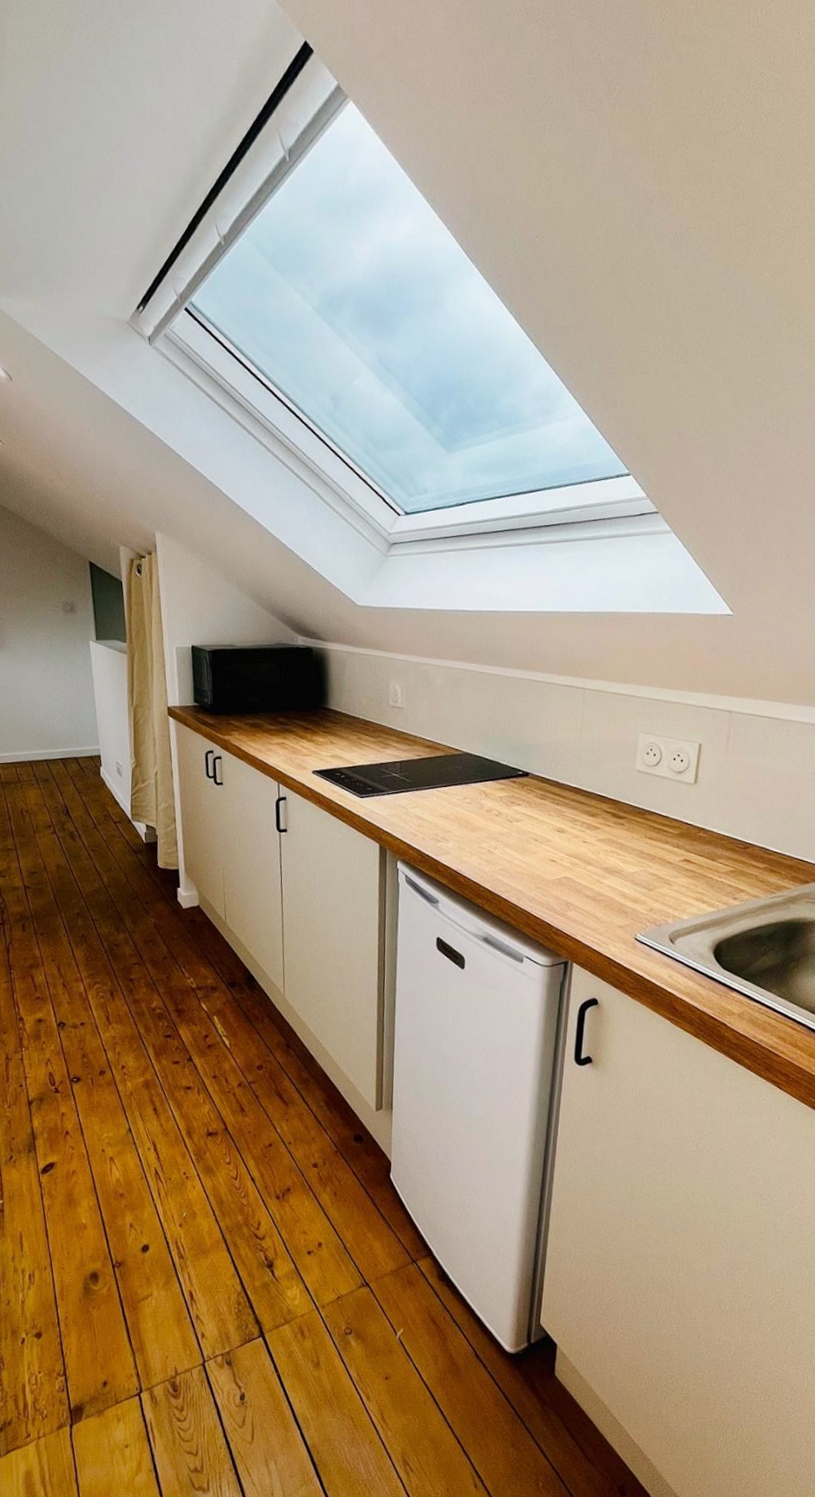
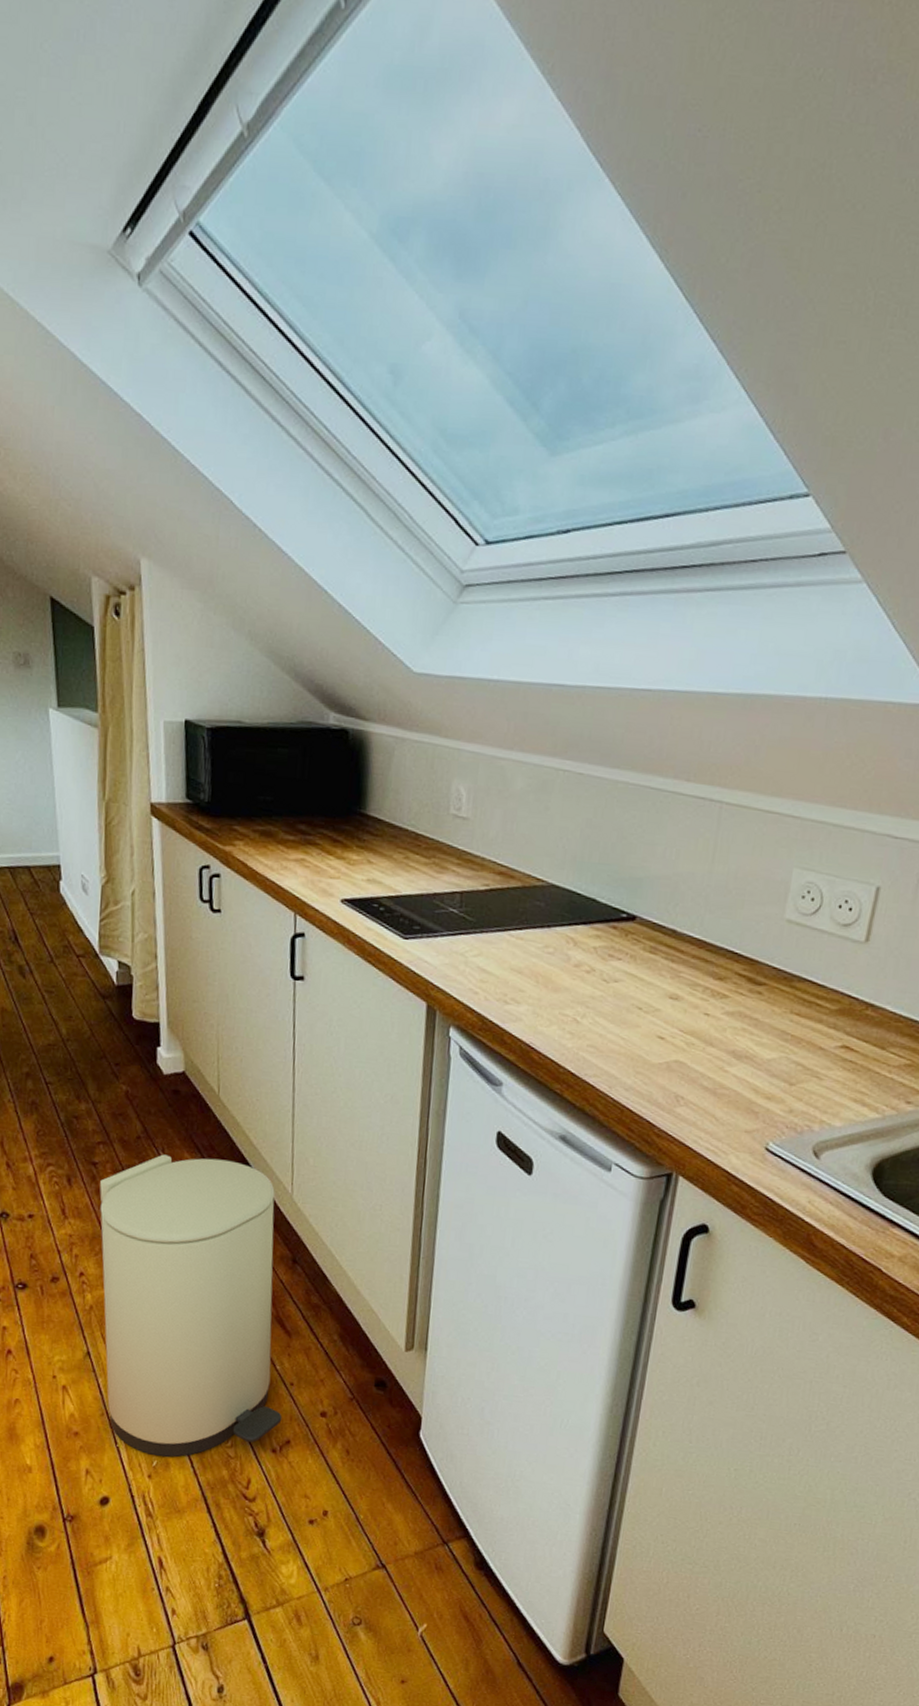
pedal bin: none [136,969,283,1209] -> present [100,1154,282,1457]

